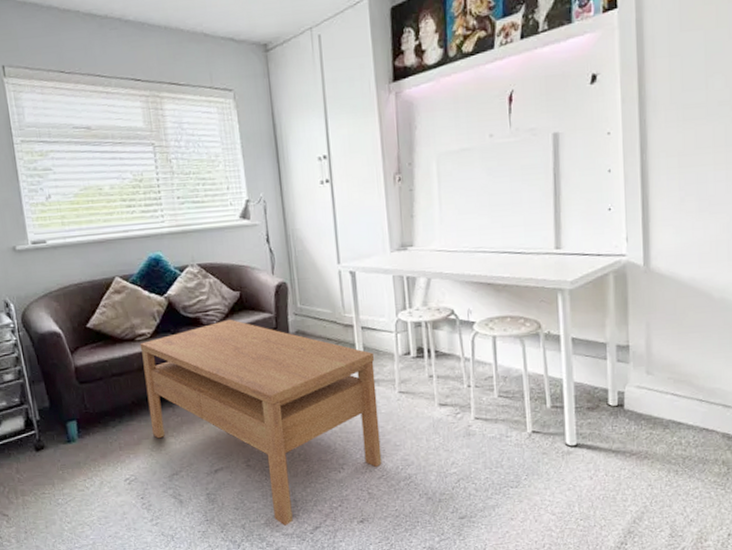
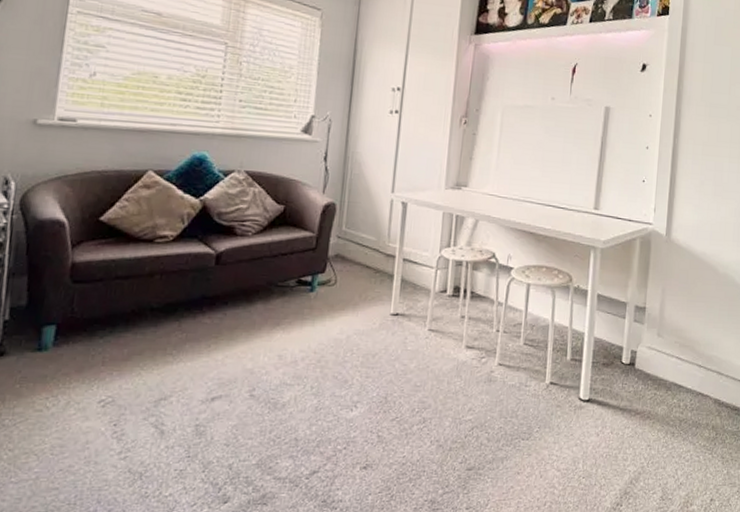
coffee table: present [139,319,382,526] -> none [147,232,411,468]

